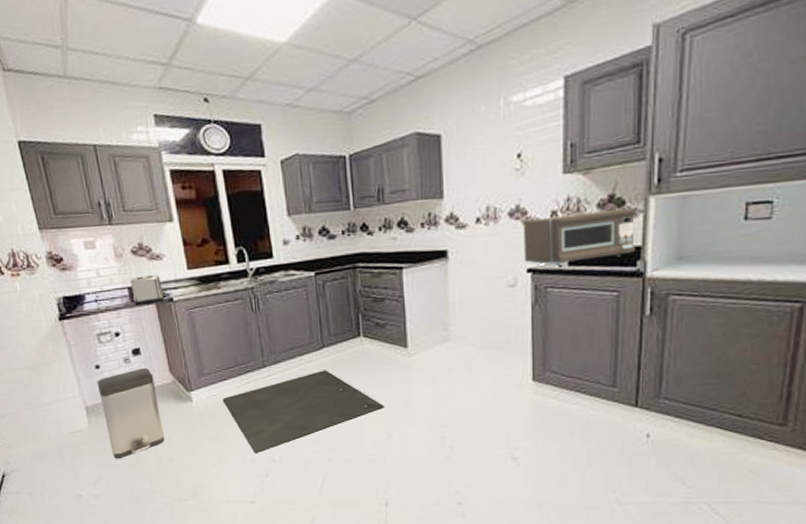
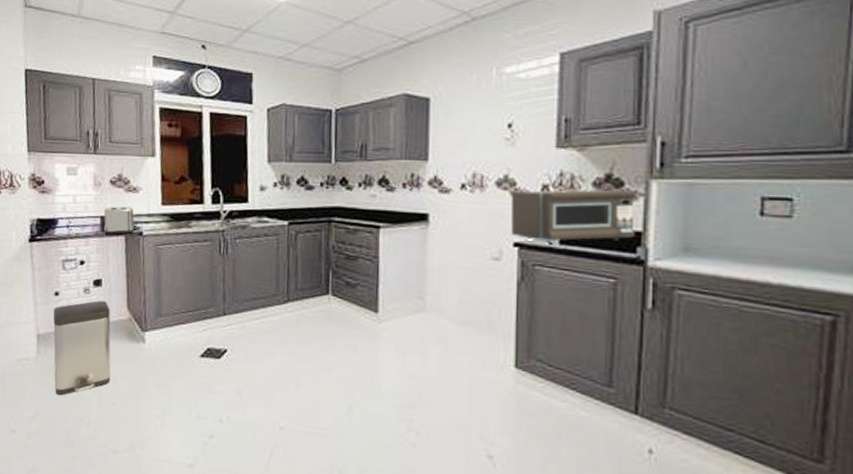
door mat: present [222,370,385,453] -> none [176,326,348,410]

